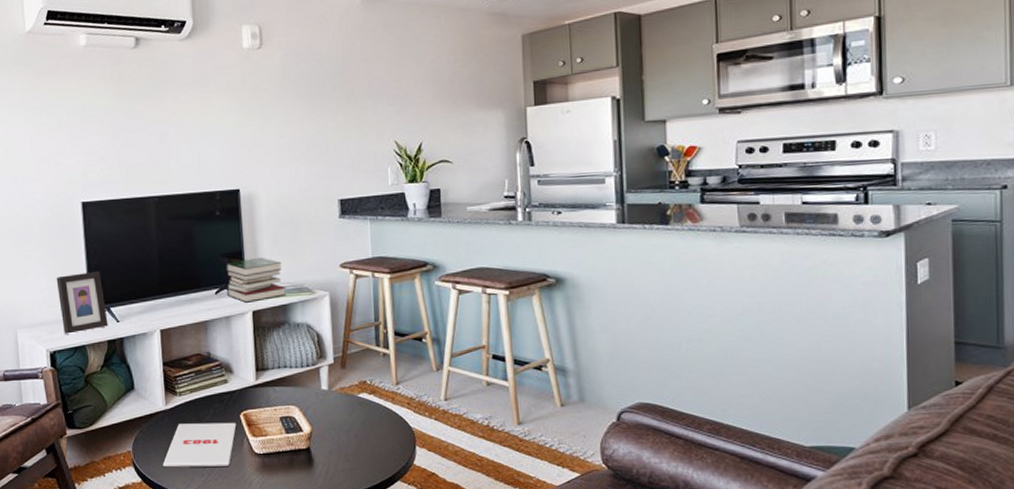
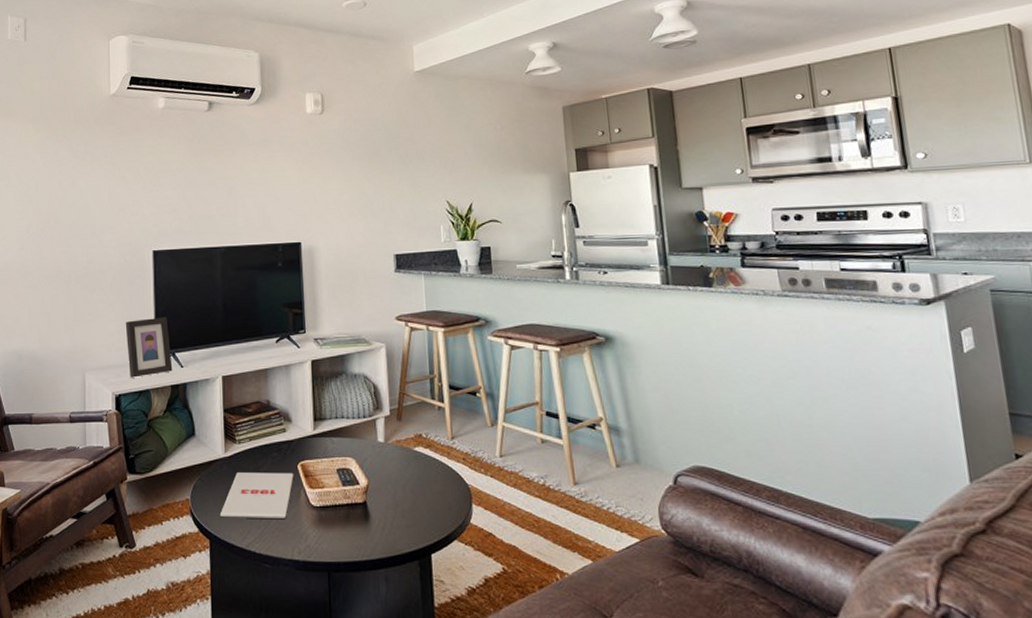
books: present [225,257,286,303] -> none [286,307,344,352]

